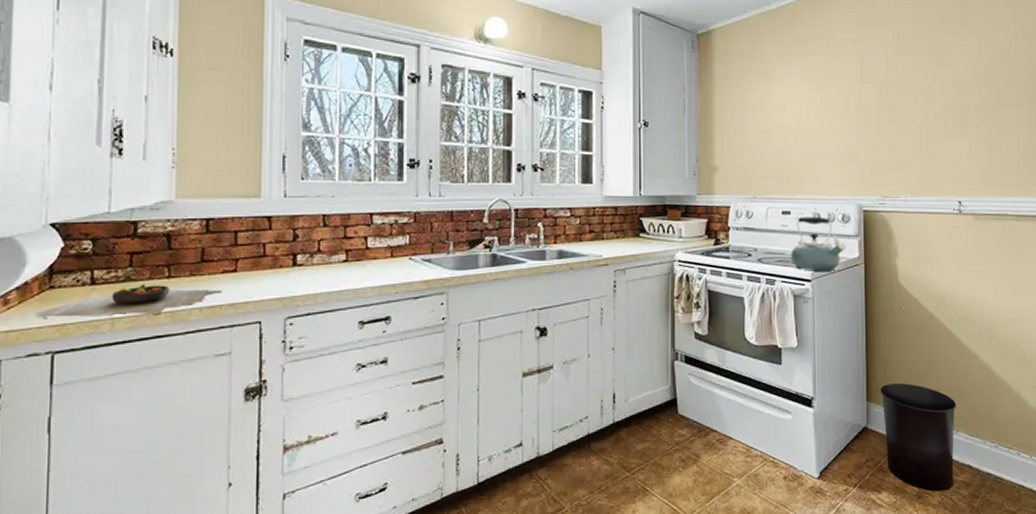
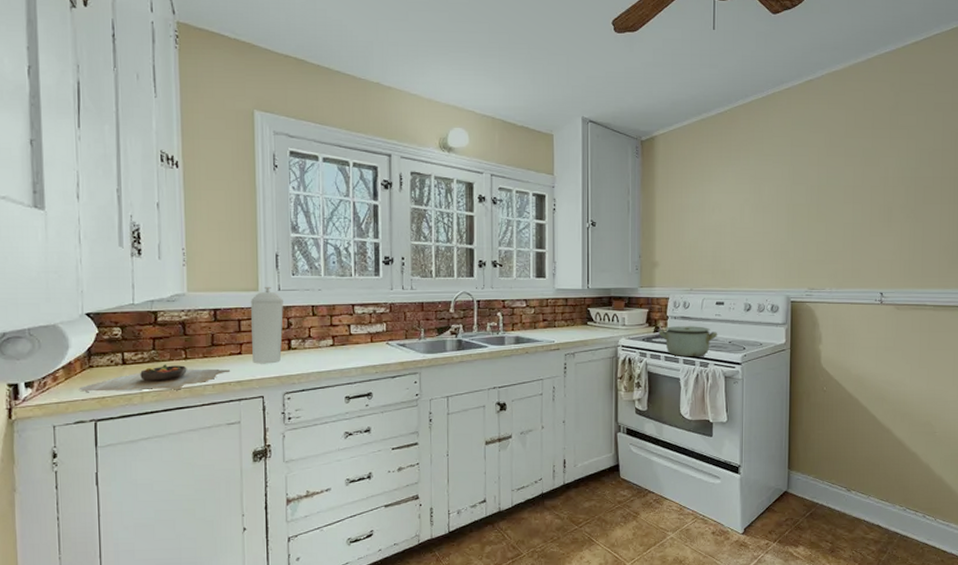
canister: none [250,192,289,283] -> present [251,286,283,364]
cooking pot: none [719,238,785,274] -> present [659,326,718,358]
kettle: present [790,217,847,271] -> none [723,307,775,356]
waste bin: present [880,382,957,492] -> none [800,453,870,547]

